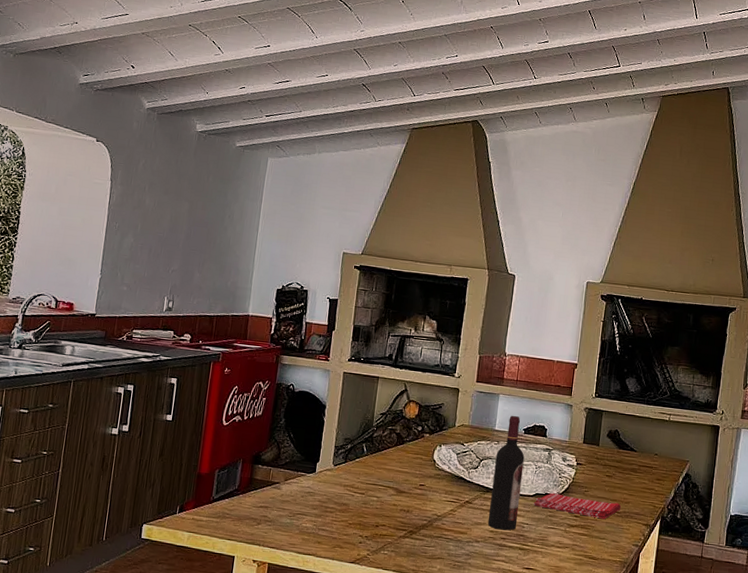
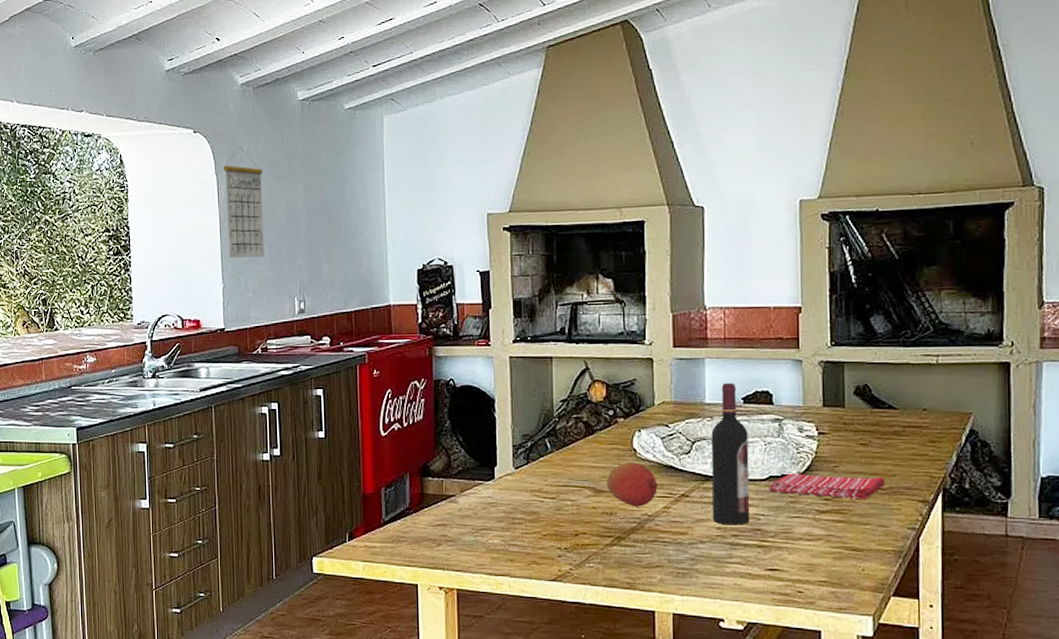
calendar: none [110,160,155,258] -> present [223,146,264,258]
fruit: none [408,470,450,508] -> present [607,462,659,507]

